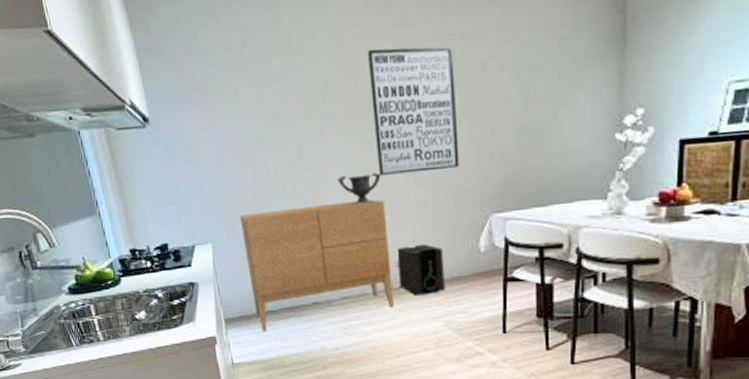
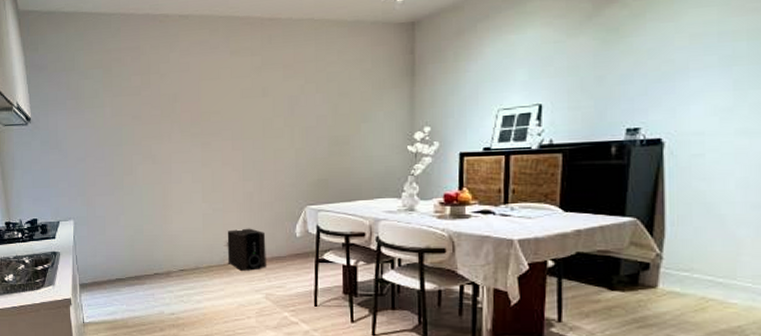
sideboard: present [239,199,394,331] -> none [98,190,223,295]
decorative urn: present [337,172,382,206] -> none [180,168,217,195]
wall art: present [367,46,460,175] -> none [209,72,281,171]

